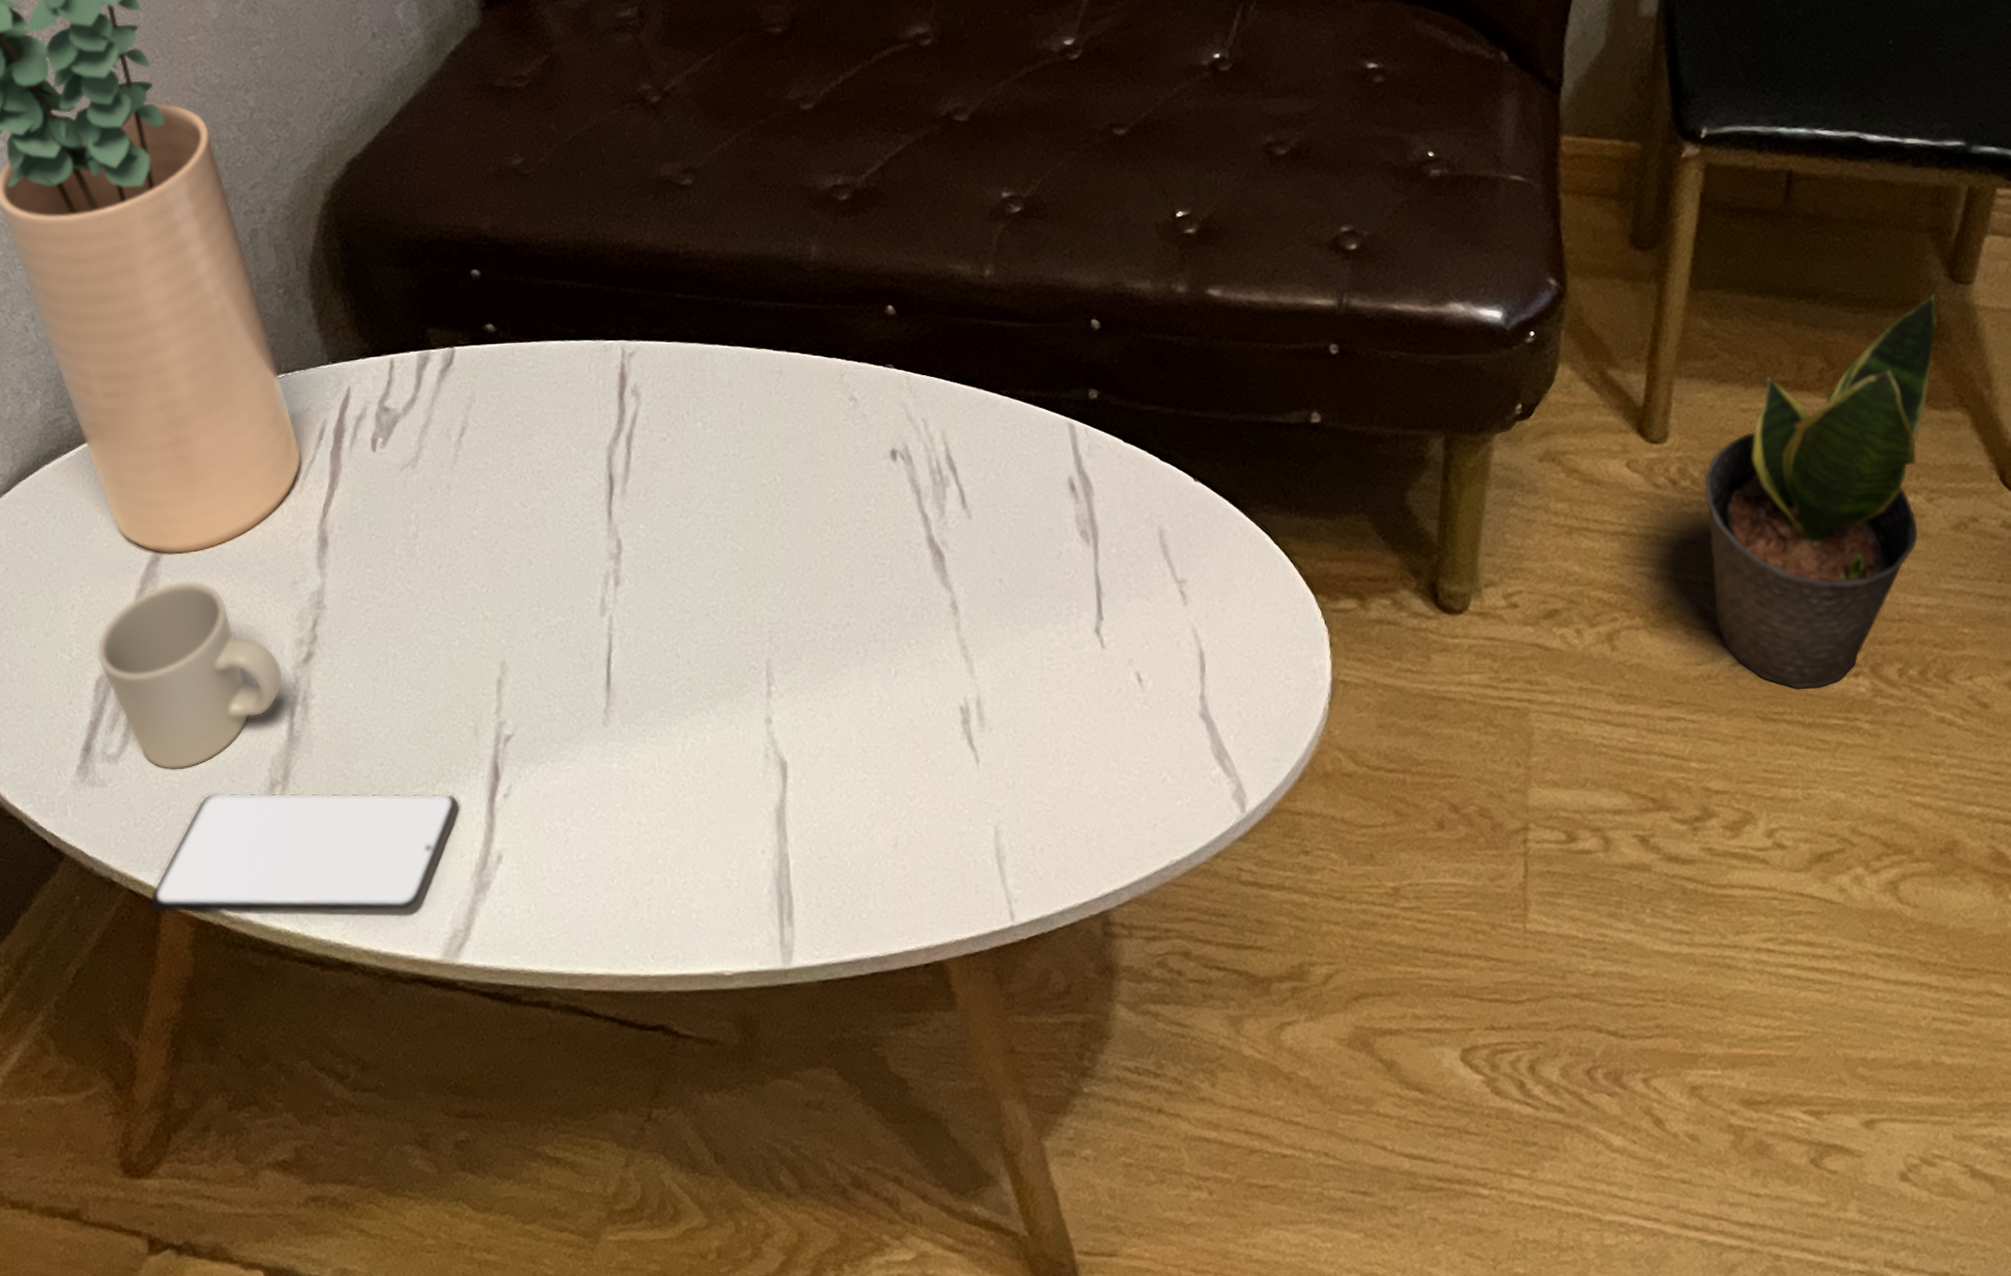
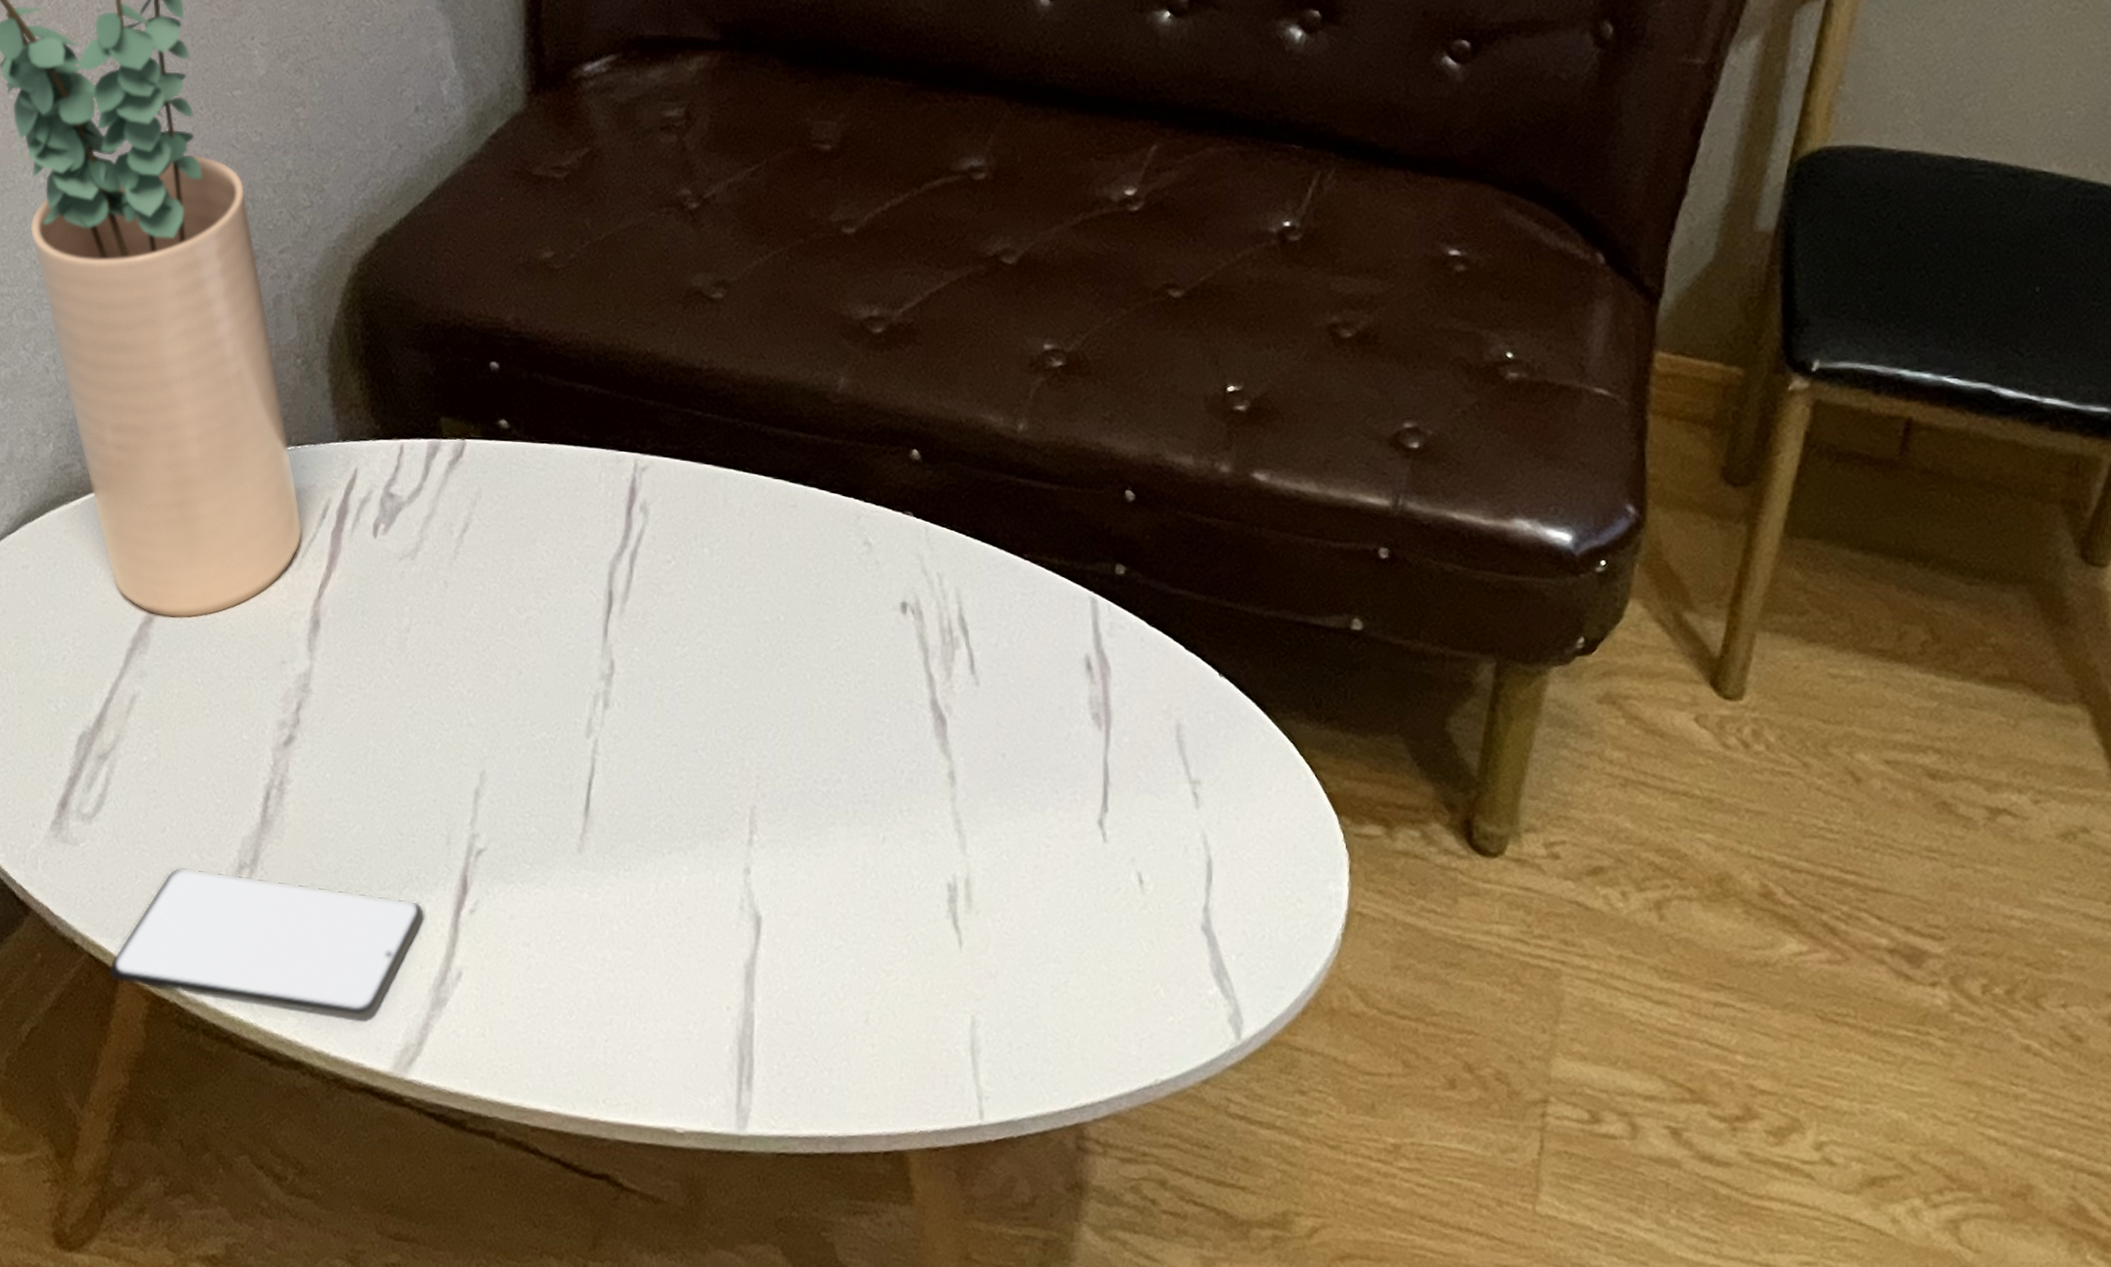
mug: present [96,581,284,771] -> none [82,646,263,839]
potted plant: present [1703,293,1938,689] -> none [1779,573,2063,994]

